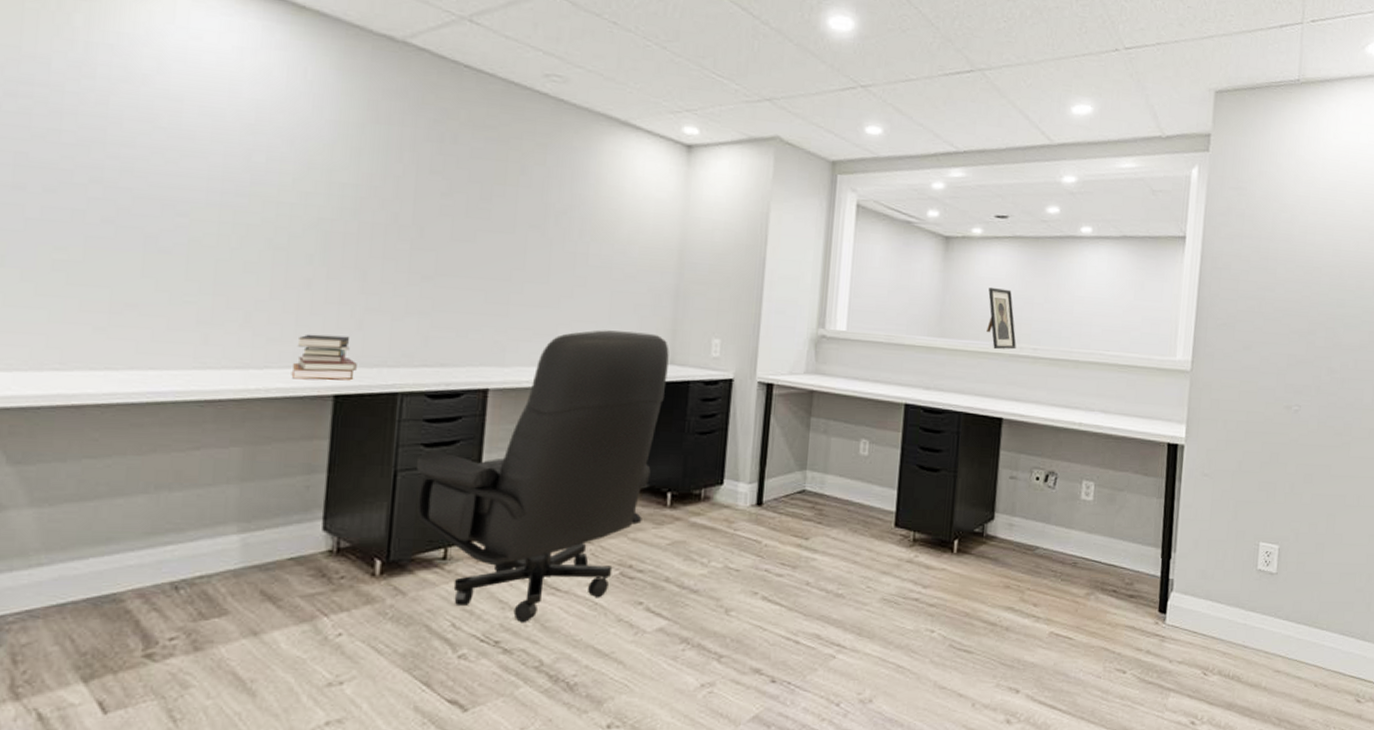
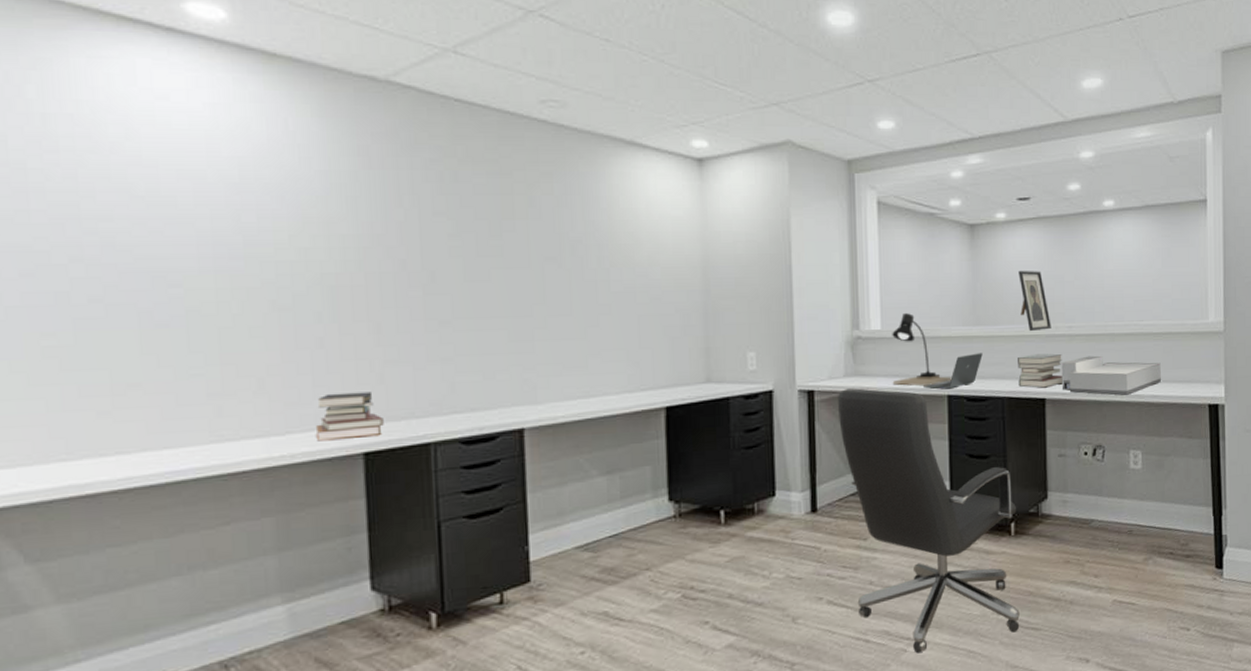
office chair: present [416,330,669,622] -> none [459,354,706,656]
office chair: none [792,386,962,662] -> present [838,388,1020,654]
desk lamp: none [851,317,911,392] -> present [892,313,952,386]
laptop: none [882,364,944,398] -> present [924,353,983,389]
books: none [977,372,1024,408] -> present [1018,353,1063,388]
architectural model: none [1020,380,1123,424] -> present [1061,355,1161,395]

